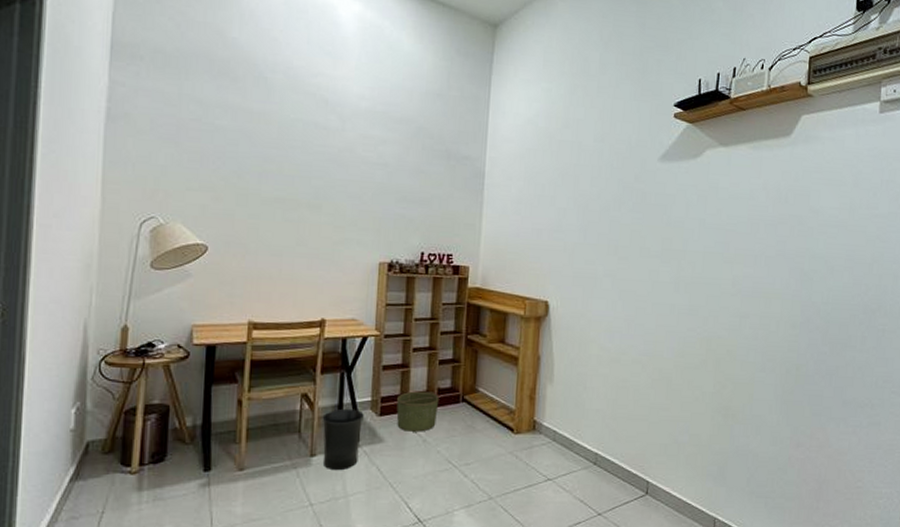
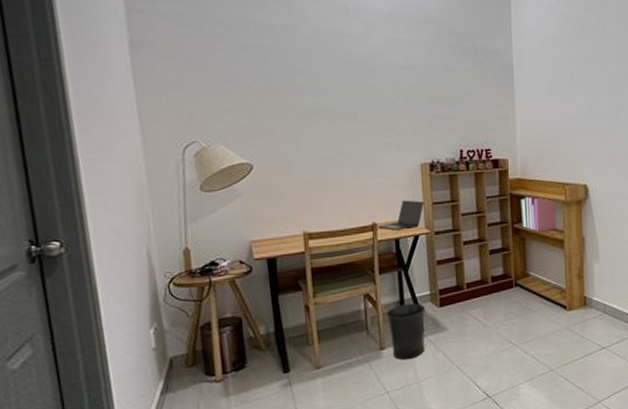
laptop: none [326,298,378,330] -> present [378,200,425,231]
basket: present [396,391,439,432] -> none [454,280,494,319]
books: none [476,307,514,347] -> present [521,196,557,233]

